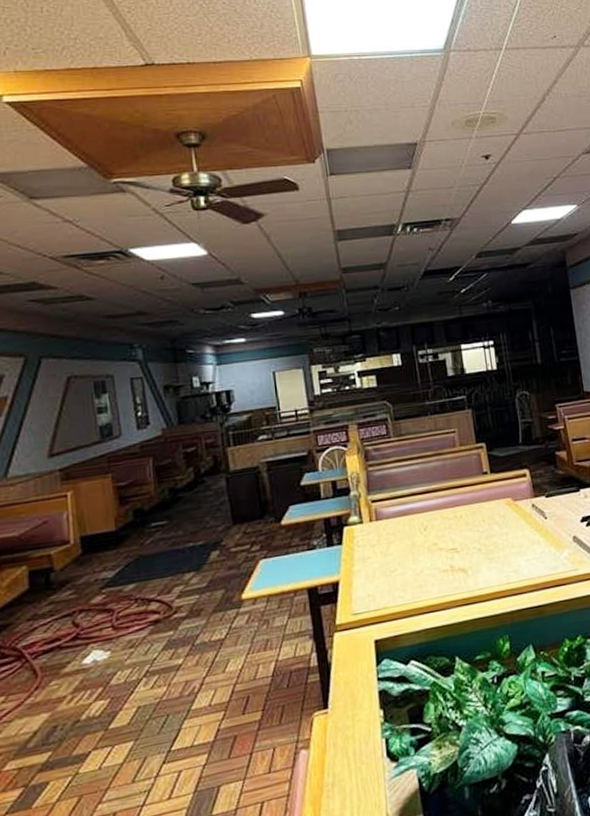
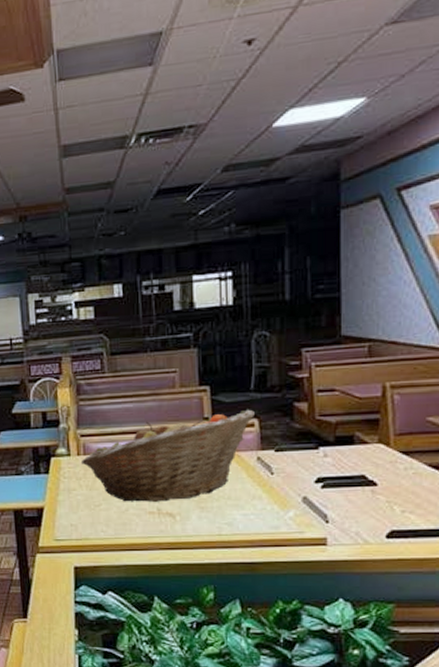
fruit basket: none [373,461,525,564] -> present [80,409,254,502]

